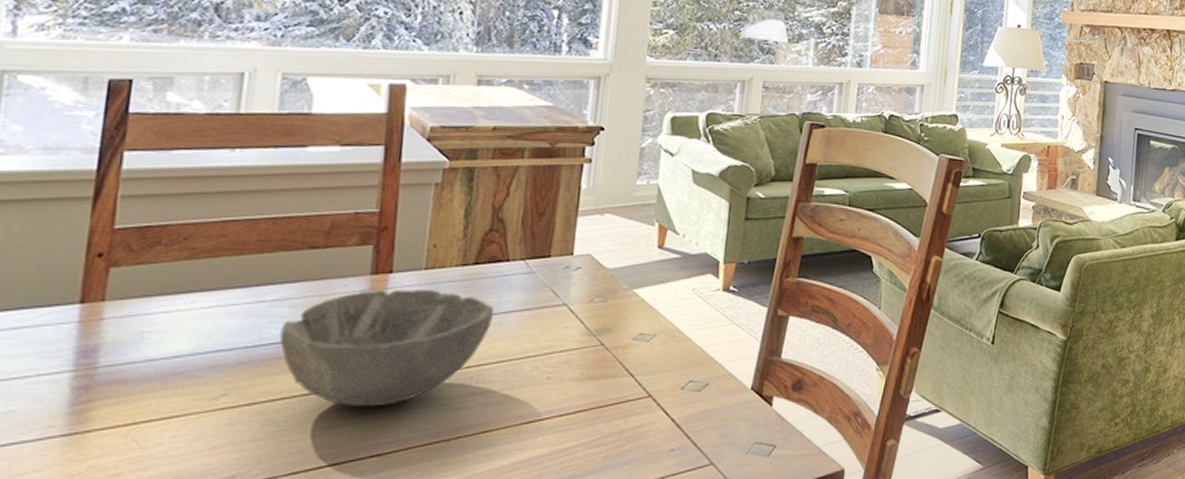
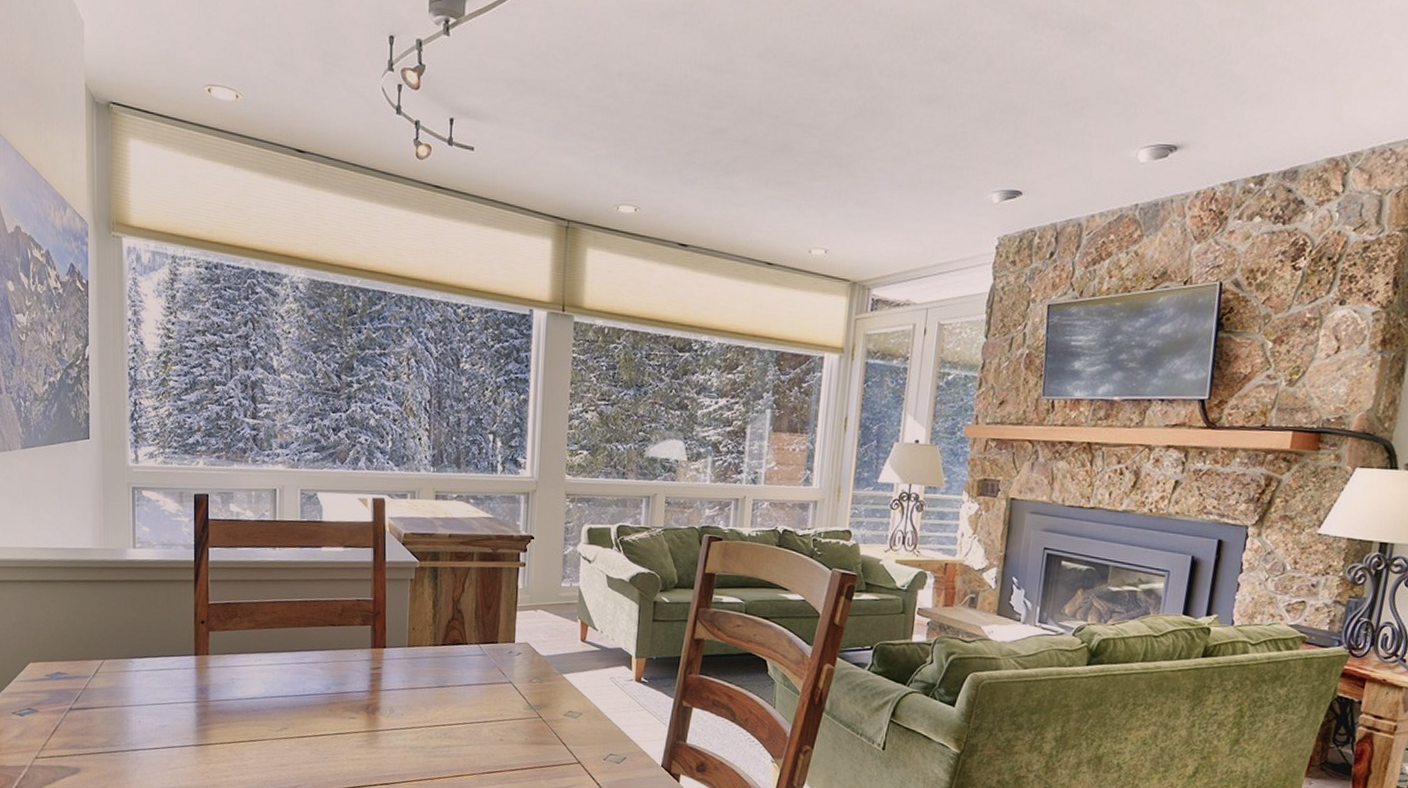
bowl: present [279,289,494,407] -> none [316,660,459,748]

